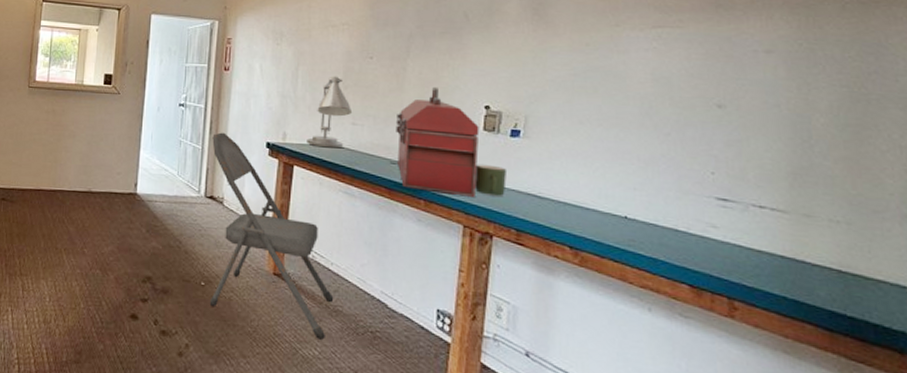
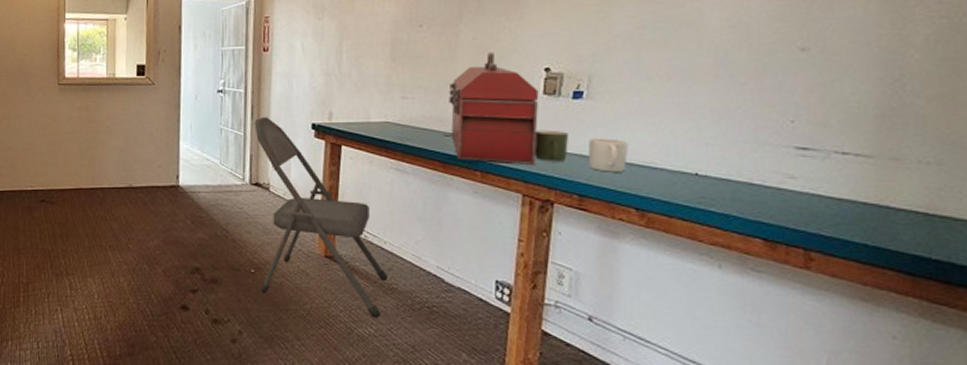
desk lamp: present [307,76,353,149] -> none [354,48,402,125]
mug: none [524,176,563,210] -> present [587,138,629,172]

